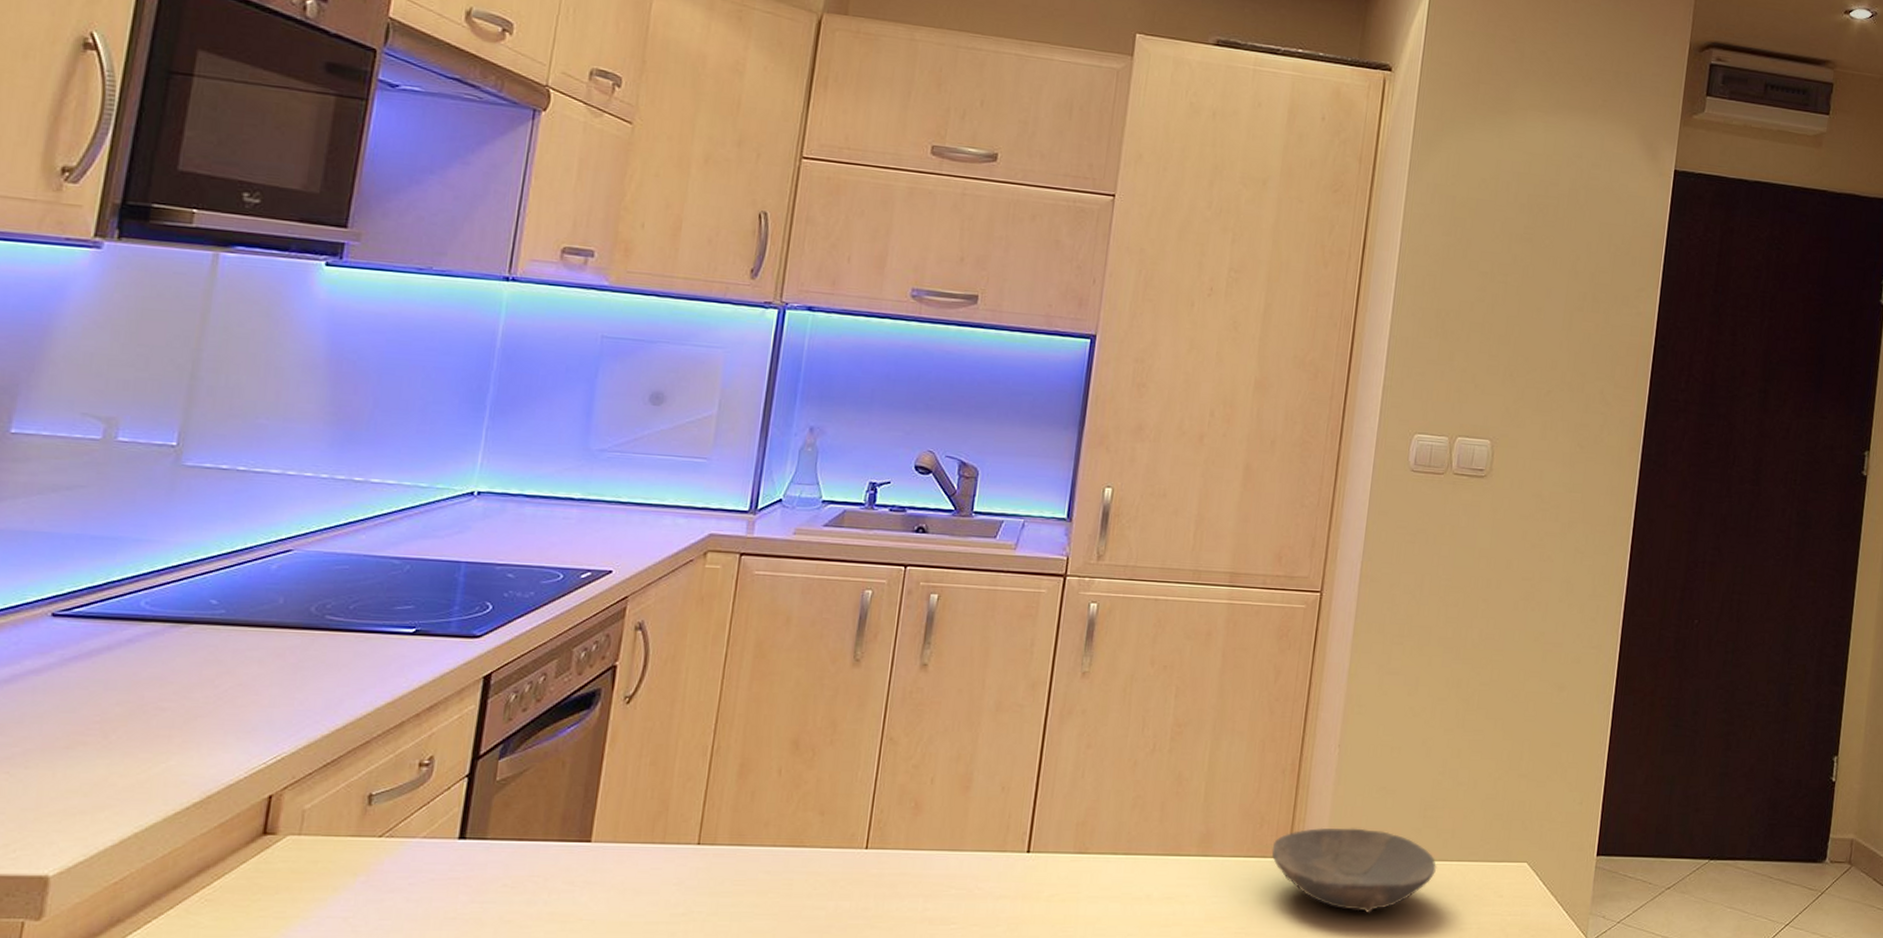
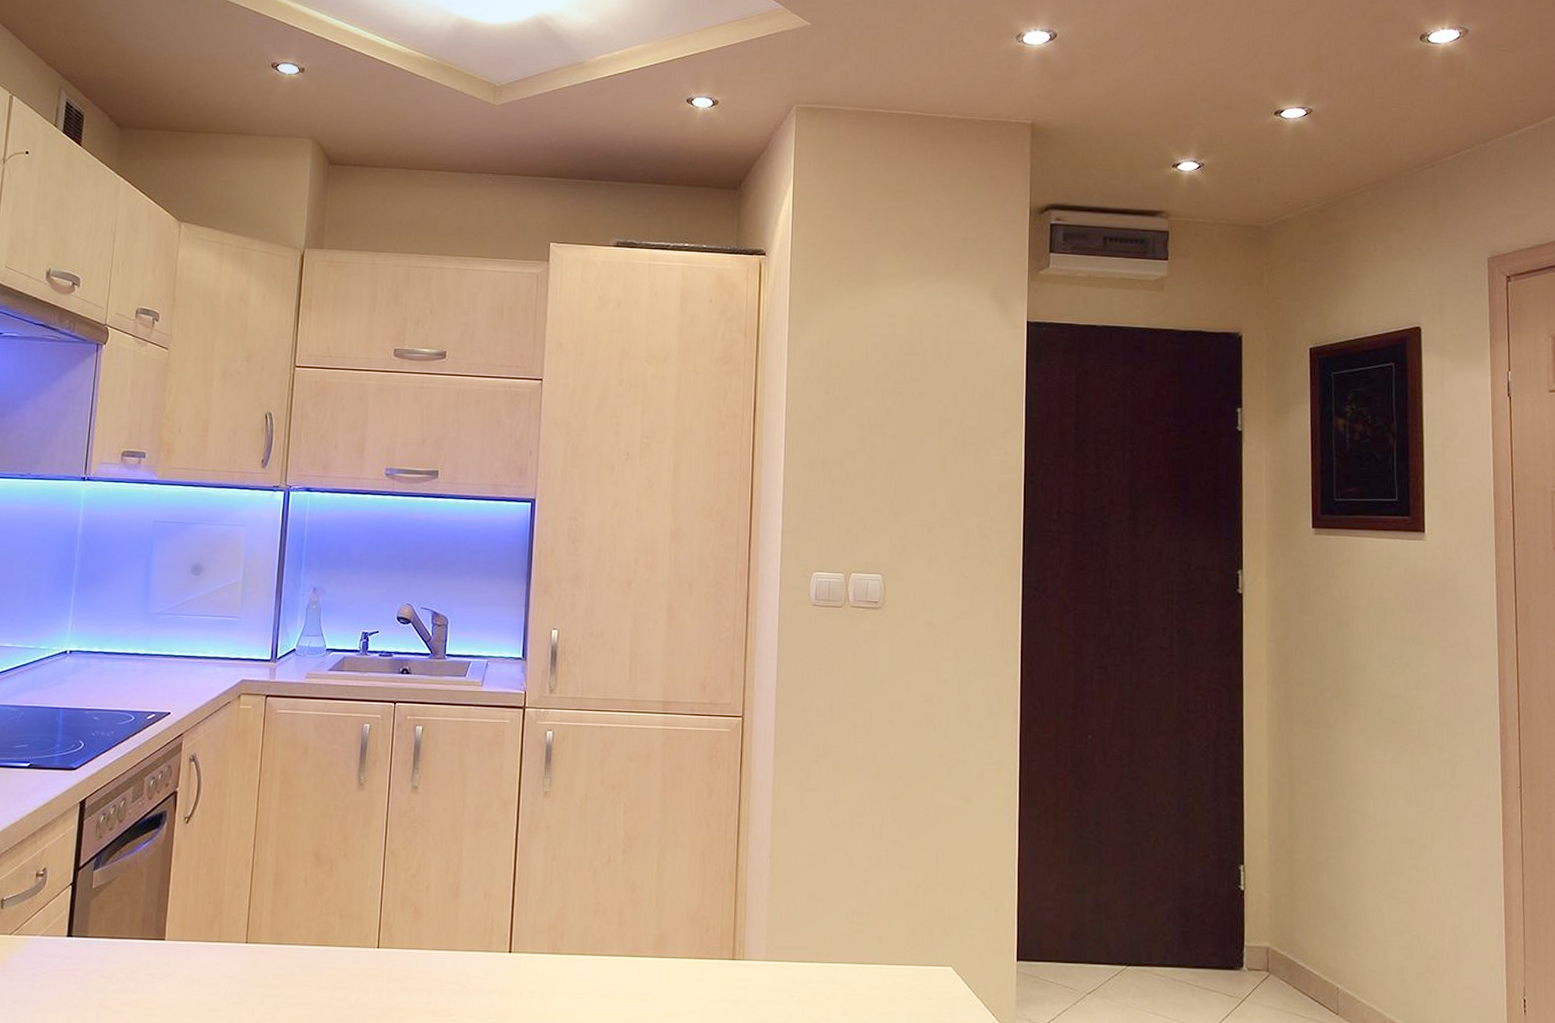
bowl: present [1271,827,1437,913] -> none [718,932,868,1012]

